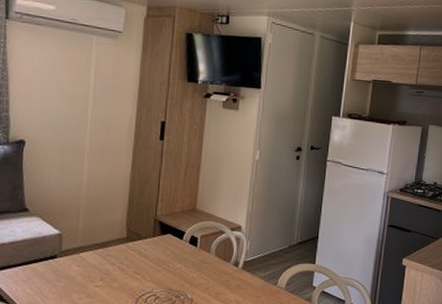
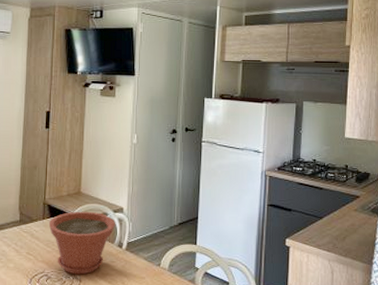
plant pot: none [160,228,232,294] -> present [49,211,115,275]

